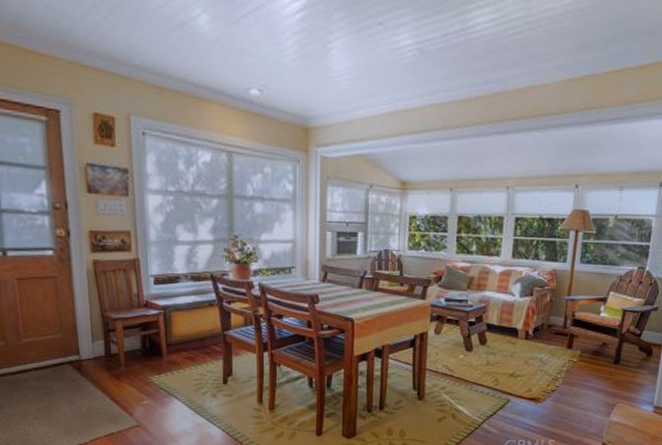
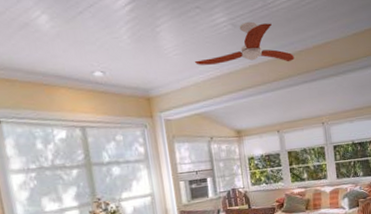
ceiling fan: none [365,48,488,106] -> present [194,21,295,65]

